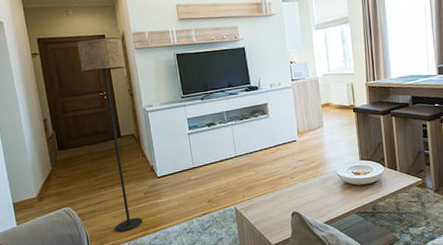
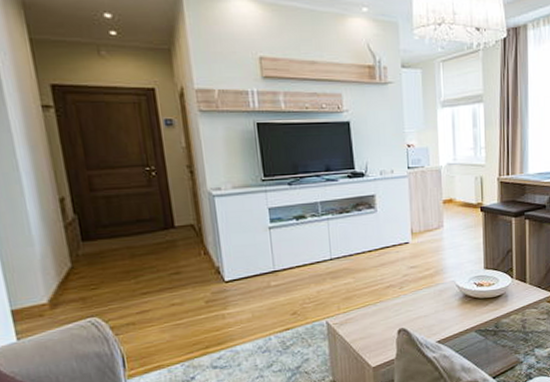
floor lamp: present [77,37,143,232] -> none [112,91,203,350]

